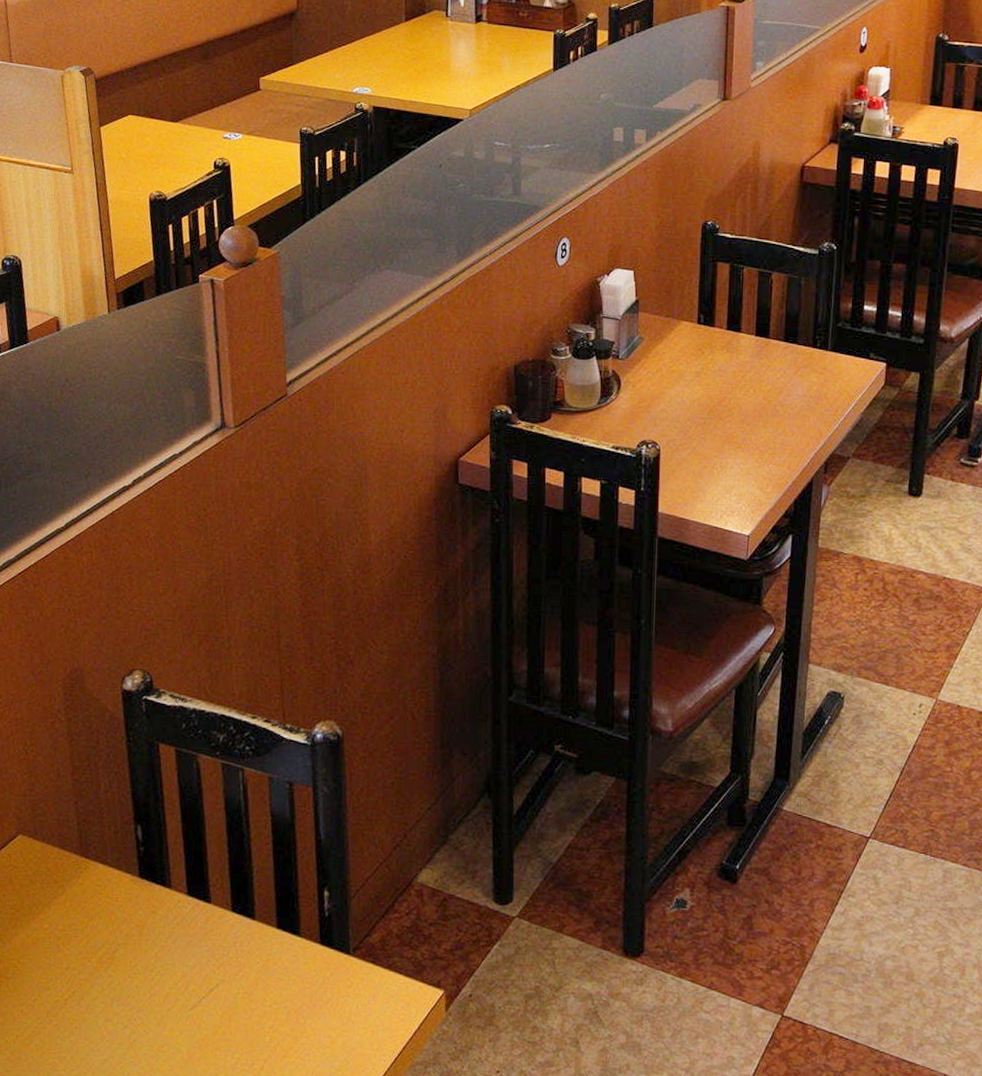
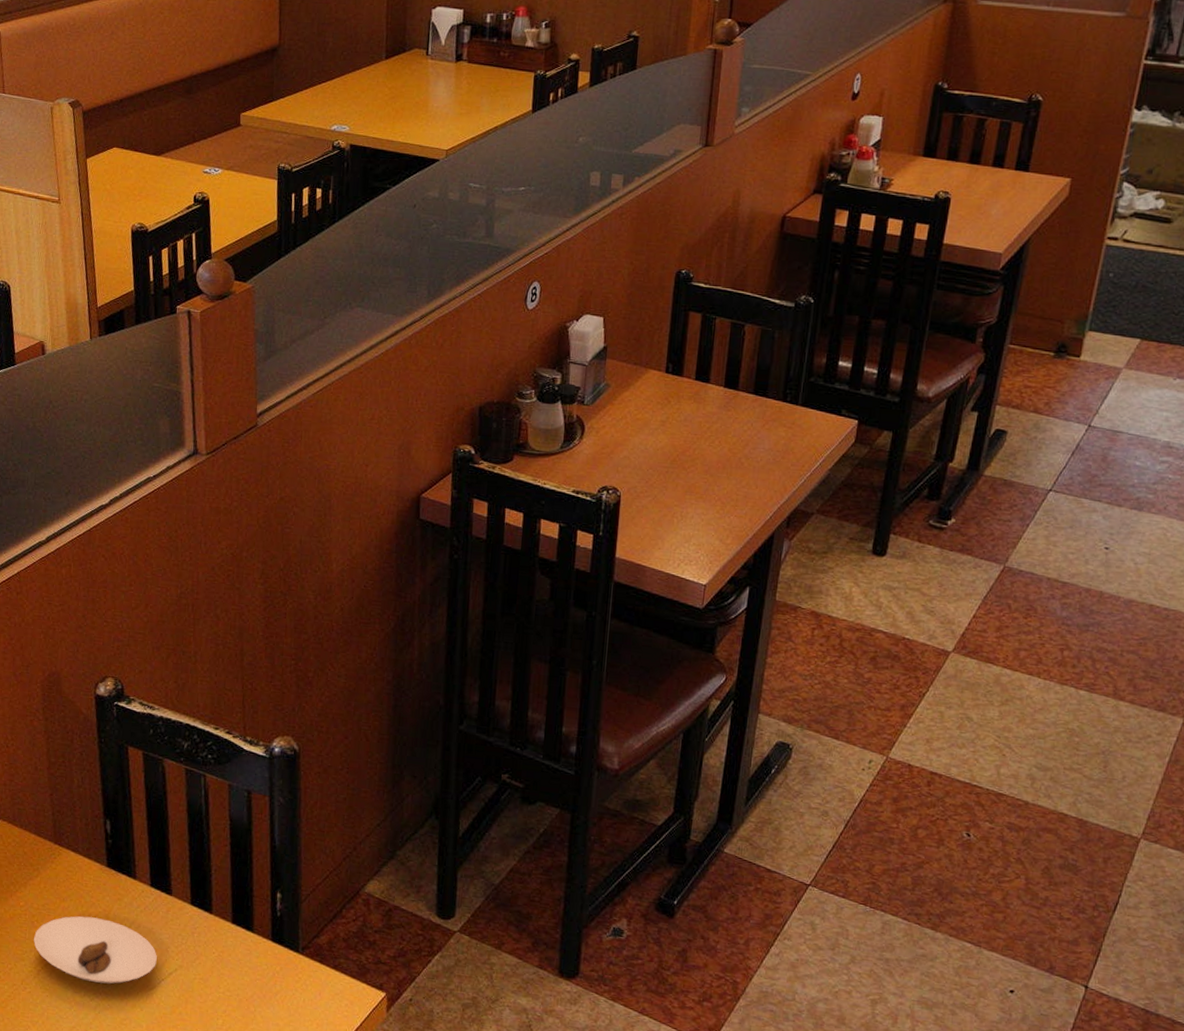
saucer: none [60,934,197,1008] -> present [34,916,157,984]

